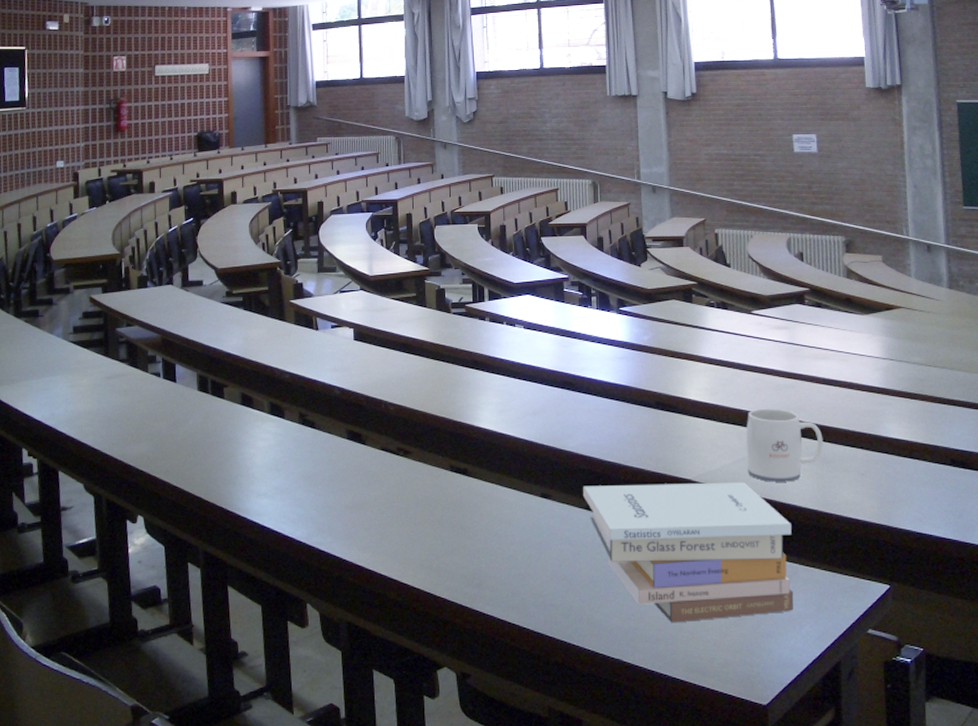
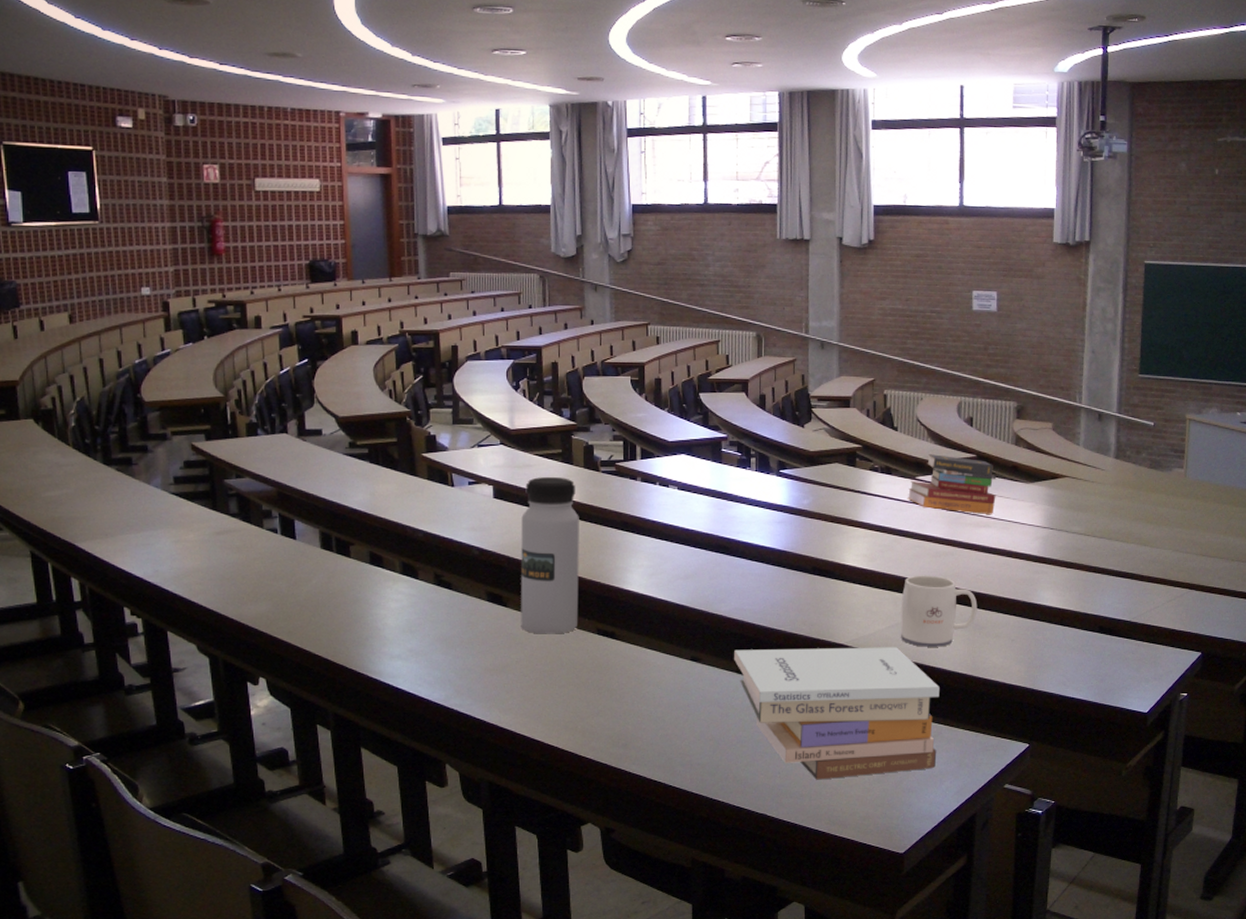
water bottle: none [379,319,433,472] -> present [521,477,579,634]
books: none [745,289,833,346] -> present [908,454,997,514]

